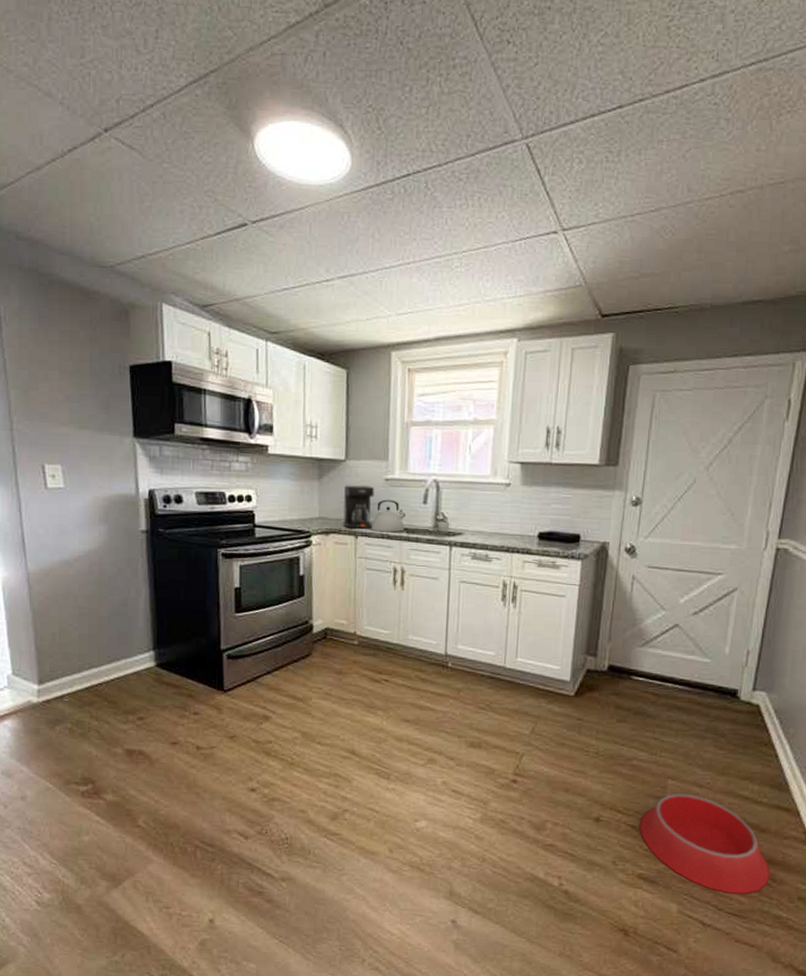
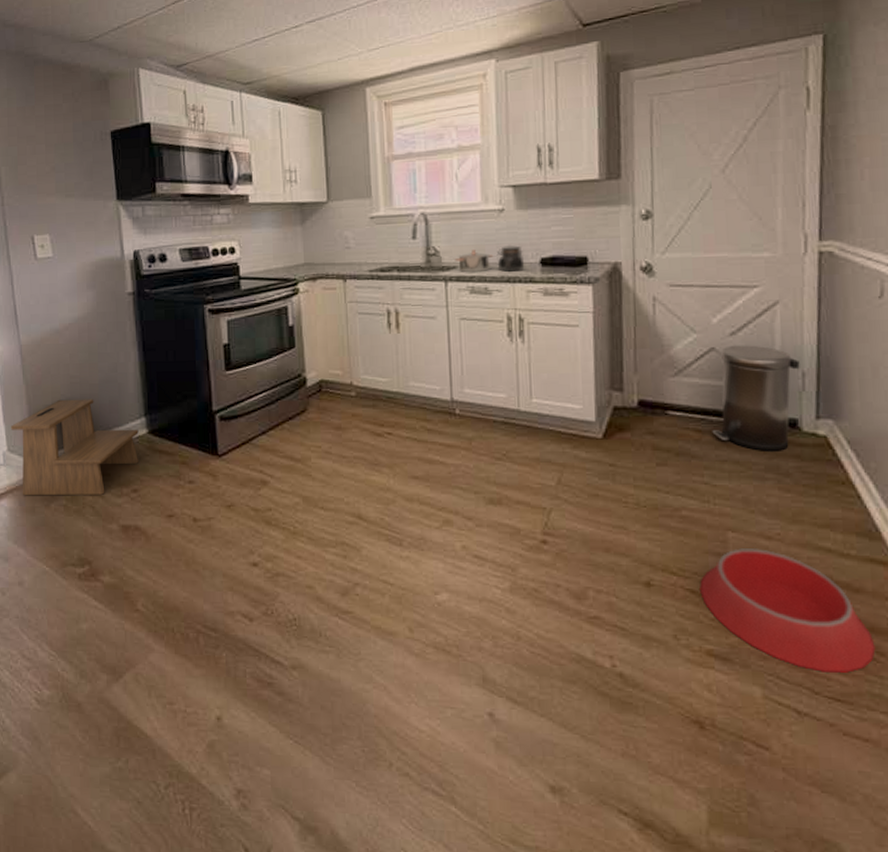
step stool: none [16,628,147,721] -> present [11,399,139,496]
coffee maker: present [343,485,375,530] -> none [329,226,361,273]
kettle: present [371,499,406,533] -> none [359,238,396,273]
cooking pot: none [460,518,497,541] -> present [454,248,494,273]
jar: none [499,517,524,543] -> present [496,244,525,272]
pedal bin: none [667,623,747,716] -> present [712,345,800,451]

